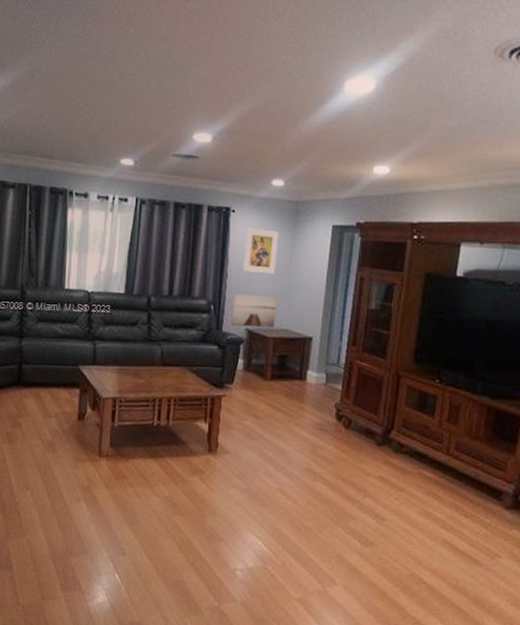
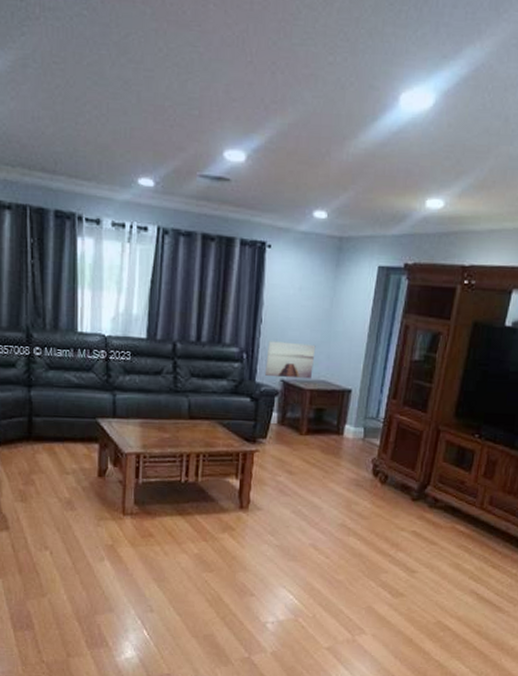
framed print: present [243,227,279,274] -> none [279,266,320,320]

